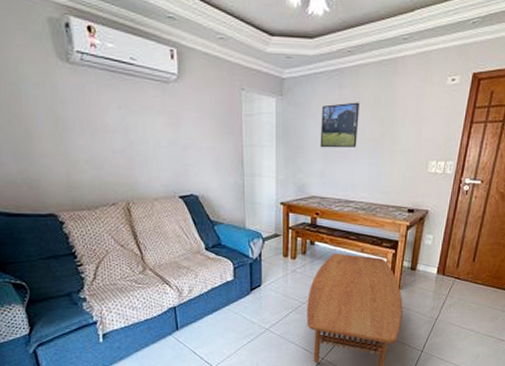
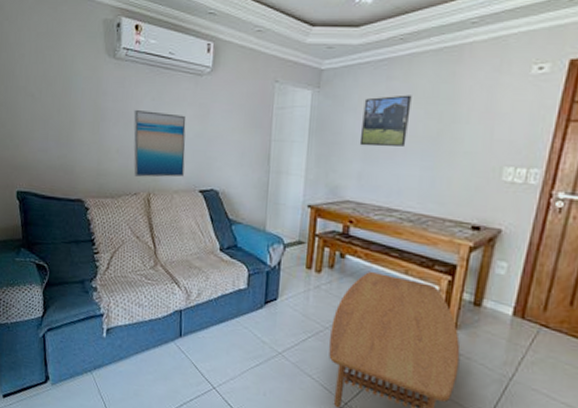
wall art: none [99,118,162,187] -> present [133,109,186,177]

